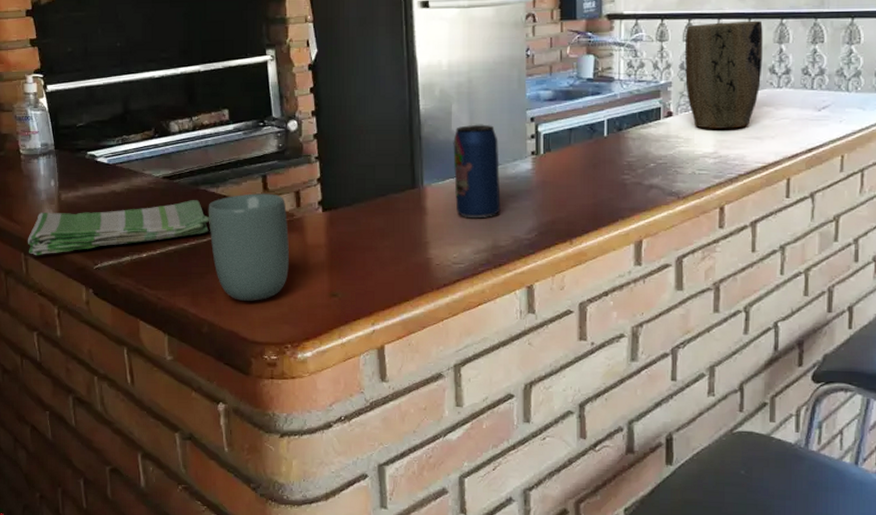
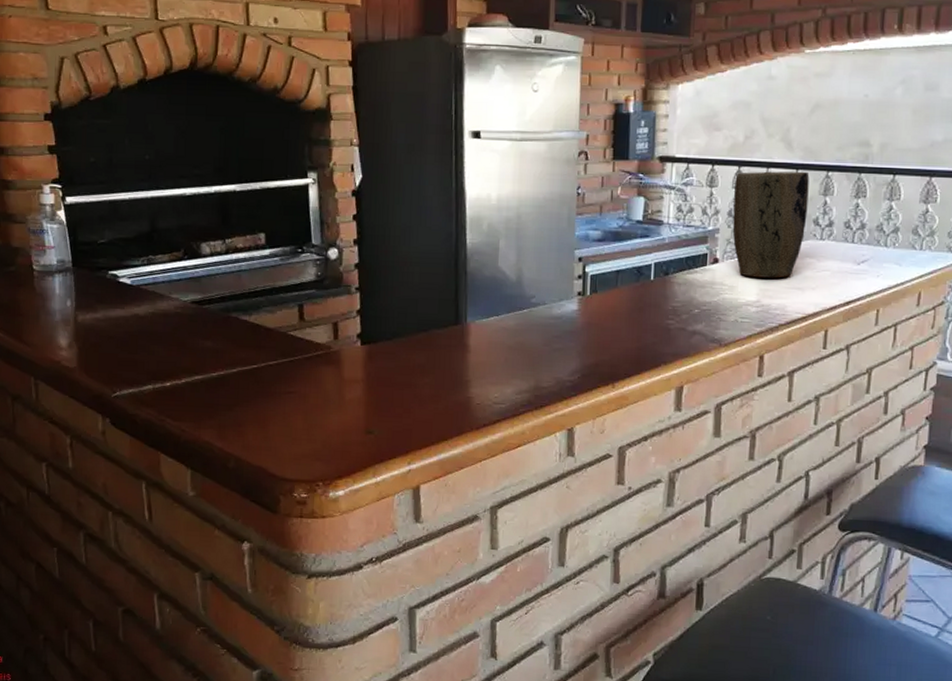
dish towel: present [28,200,210,256] -> none [39,327,241,381]
cup: present [208,193,289,301] -> none [239,323,325,436]
beverage can: present [453,124,501,217] -> none [499,261,546,358]

